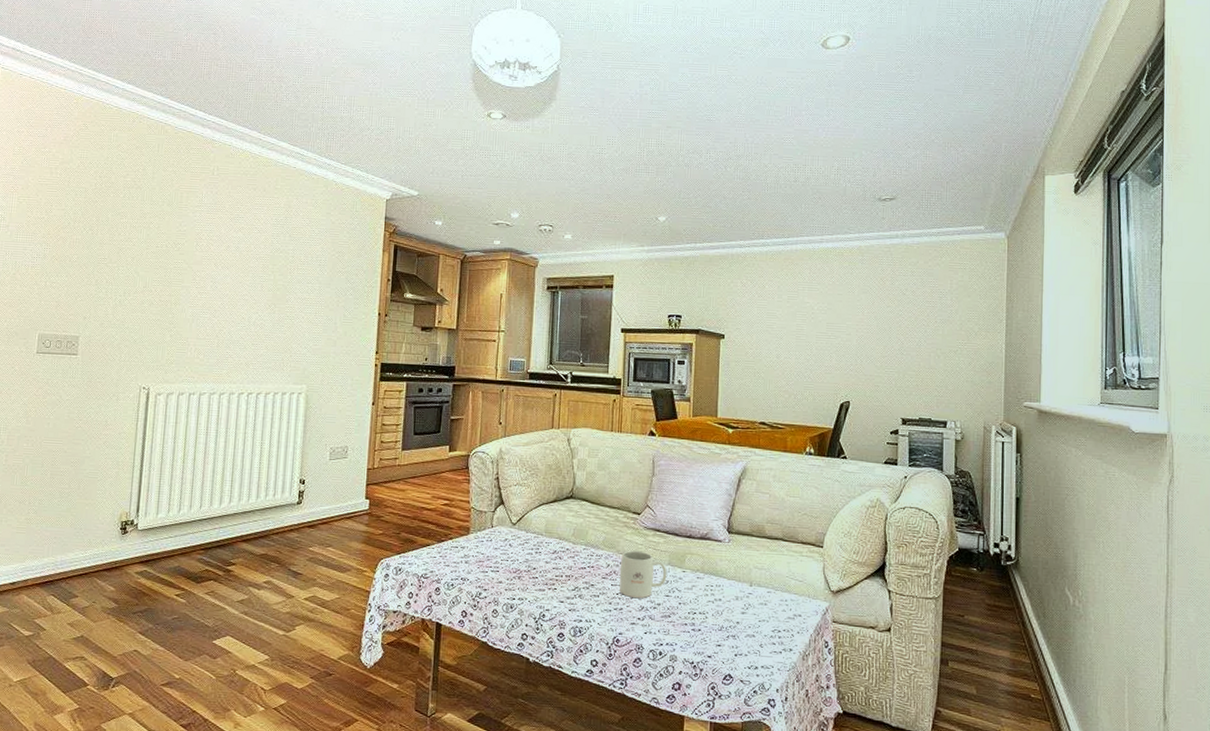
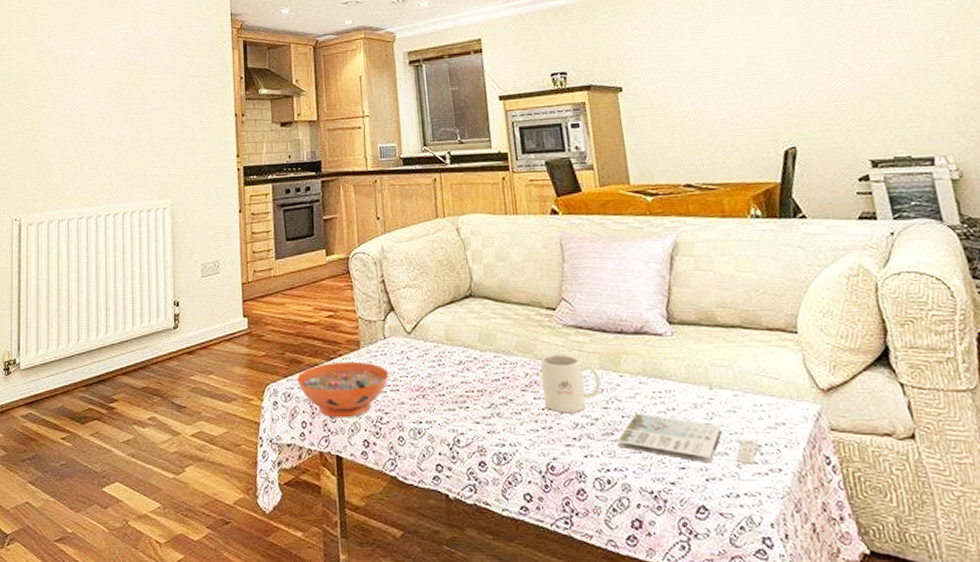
decorative bowl: none [409,544,491,592] -> present [297,361,388,418]
magazine: none [672,601,780,645] -> present [617,413,762,464]

